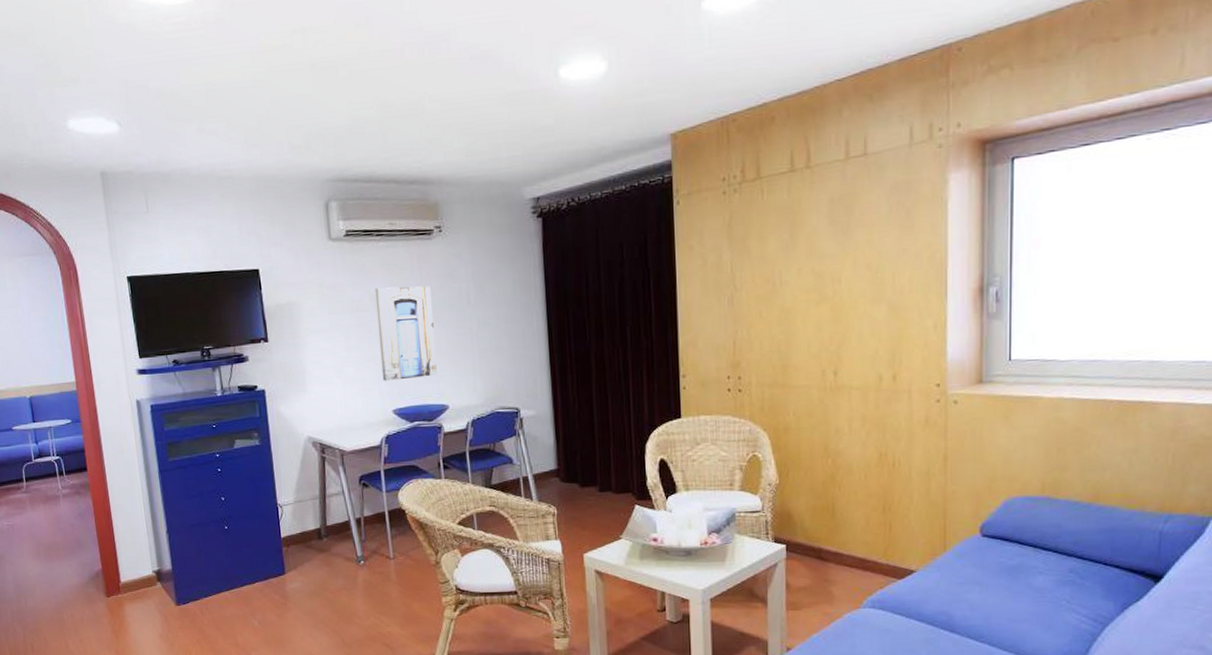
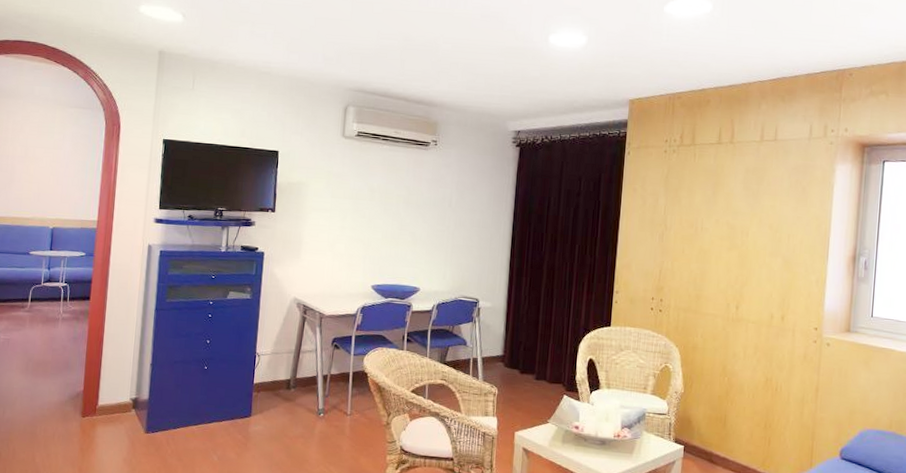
wall art: present [375,286,437,381] -> none [367,182,420,262]

